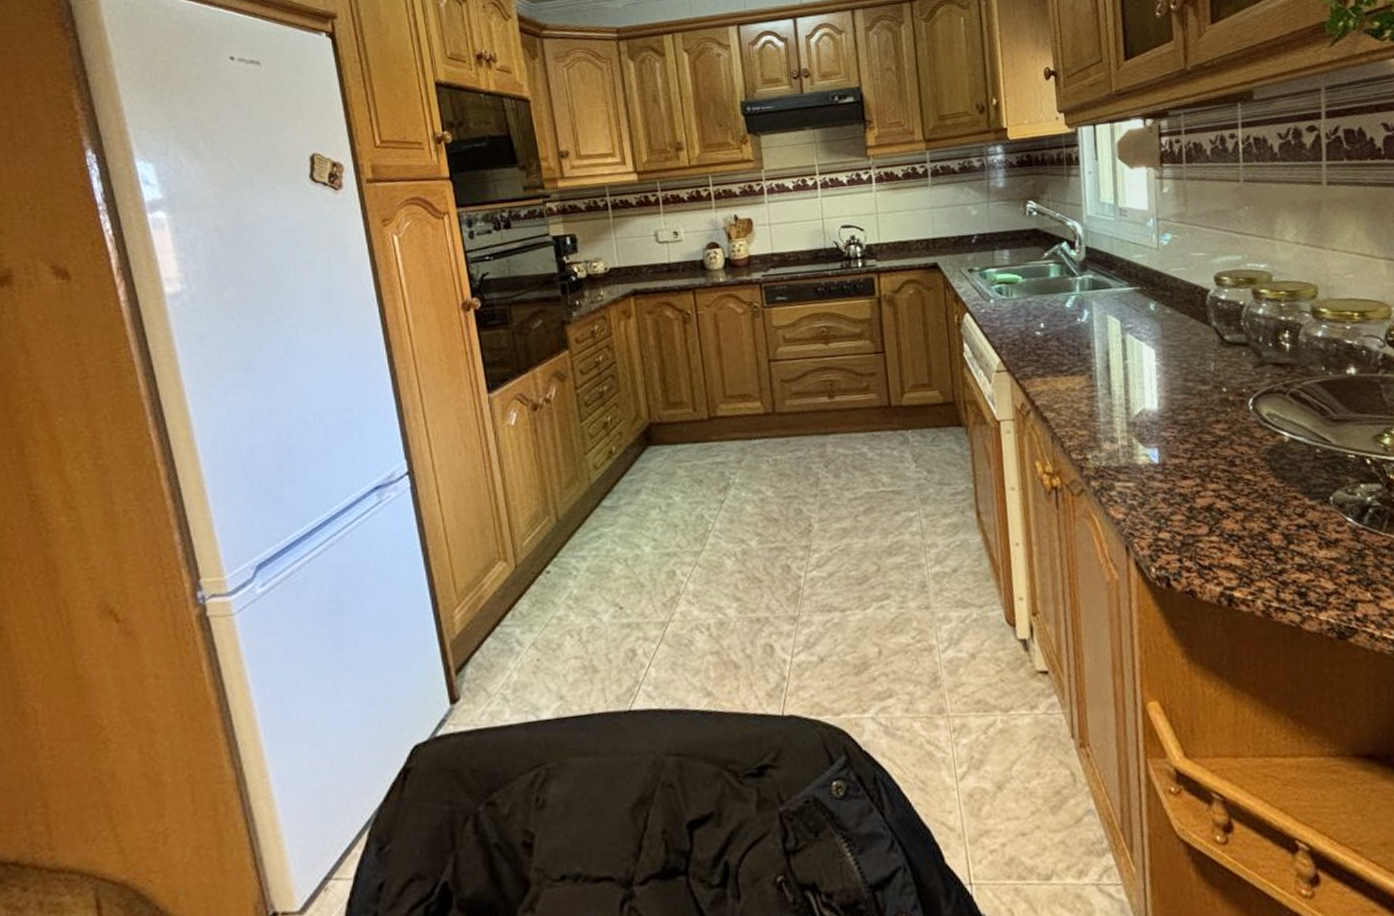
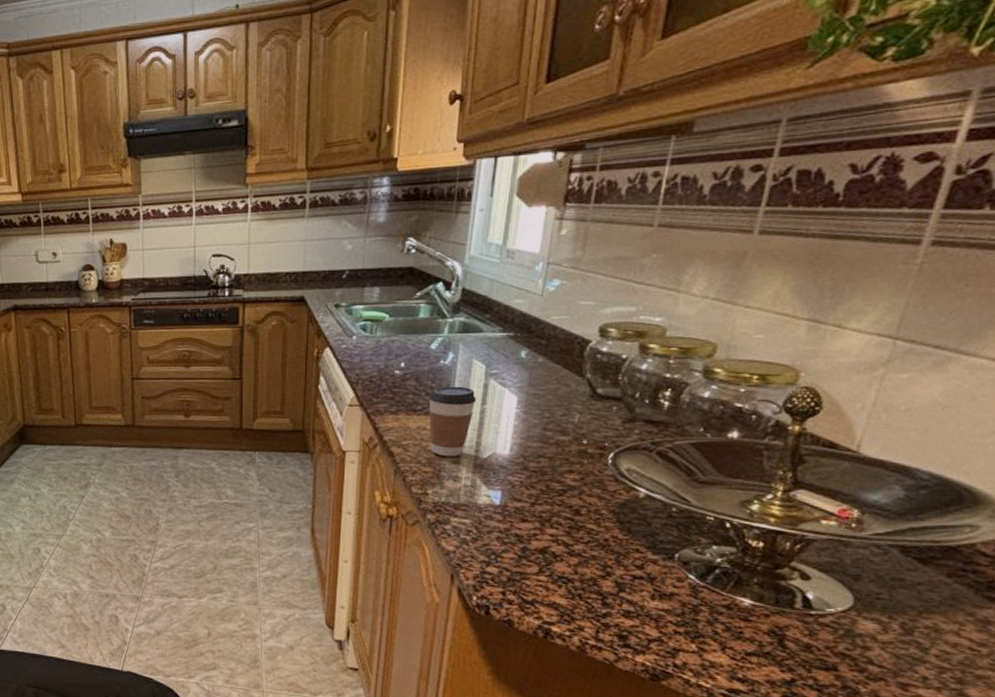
coffee cup: none [1072,343,1118,418] -> present [428,386,477,457]

